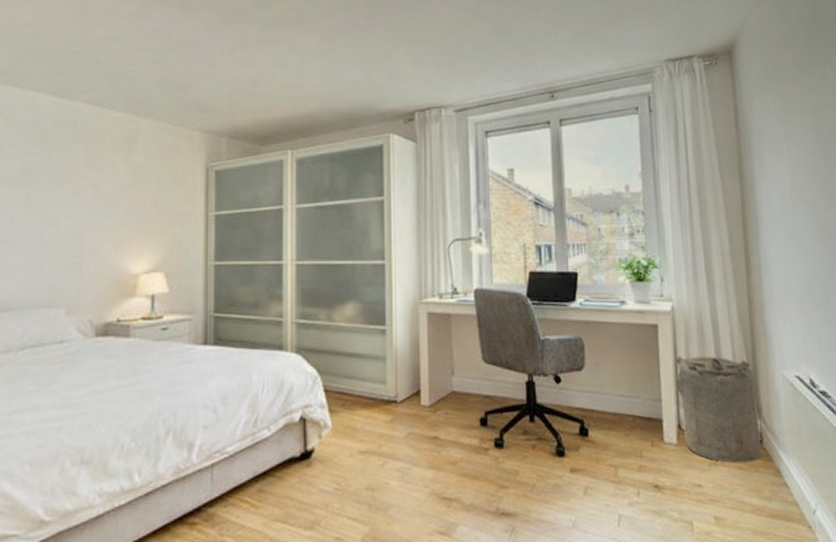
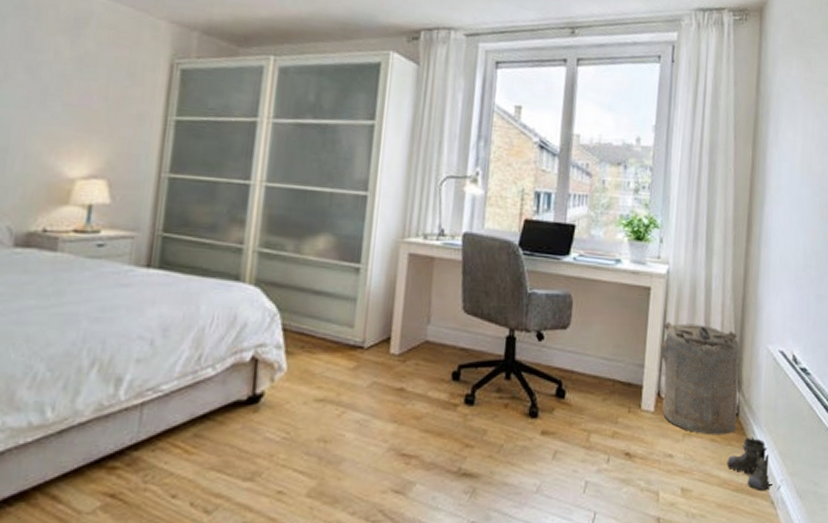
boots: none [757,463,807,515] -> present [726,438,772,490]

